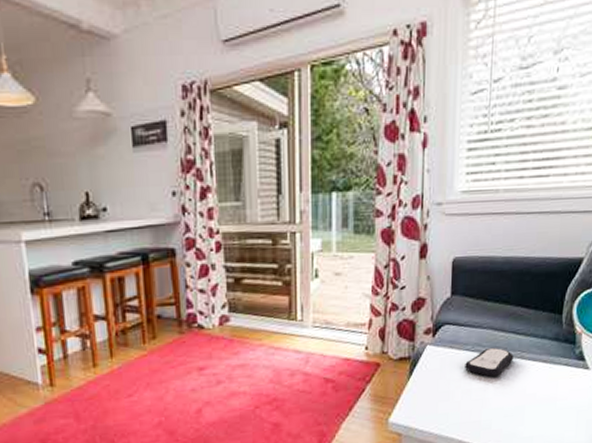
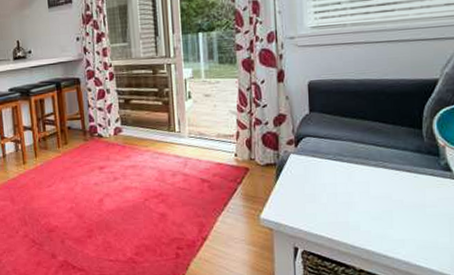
remote control: present [465,347,514,378] -> none [328,157,376,184]

